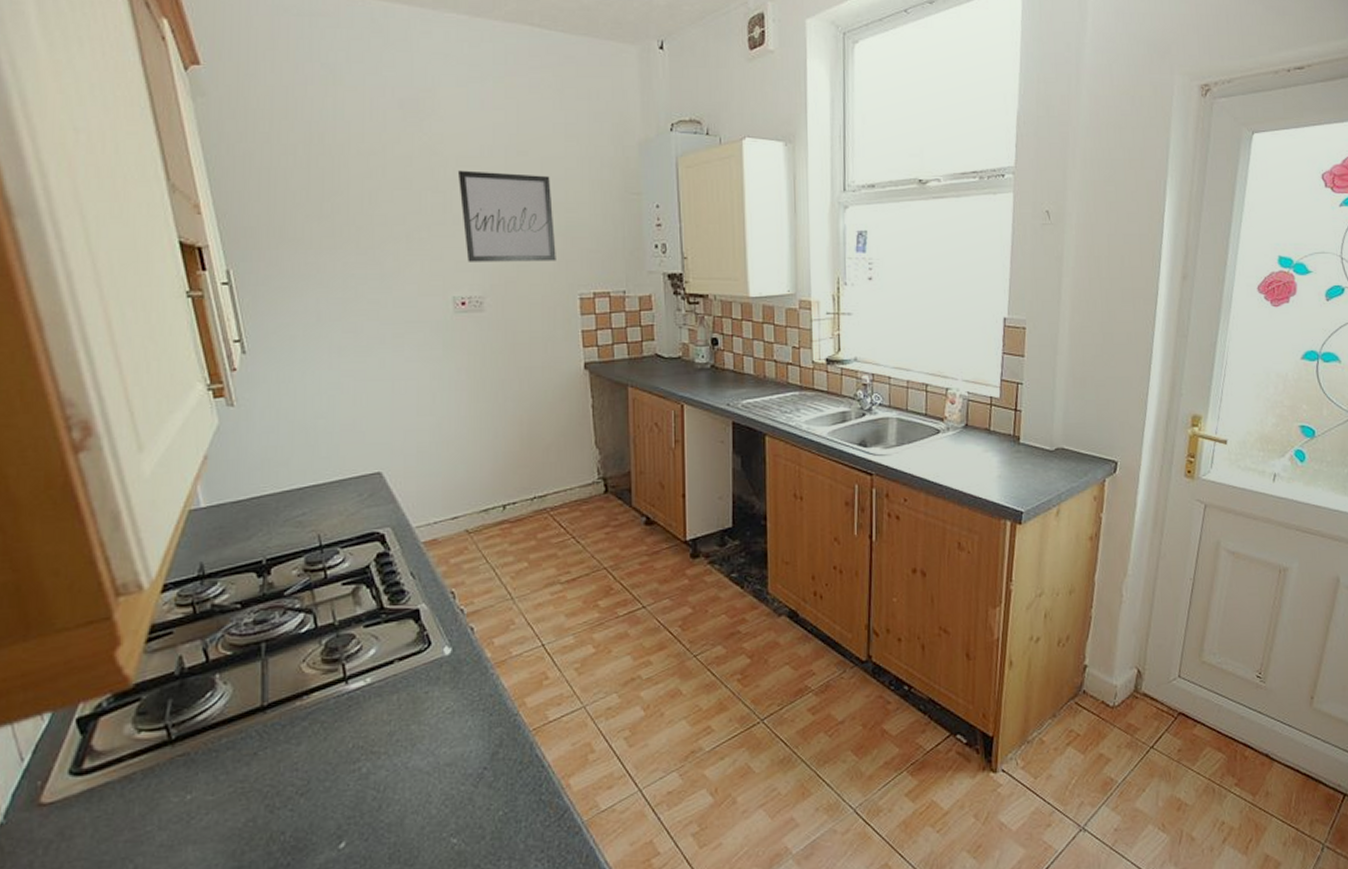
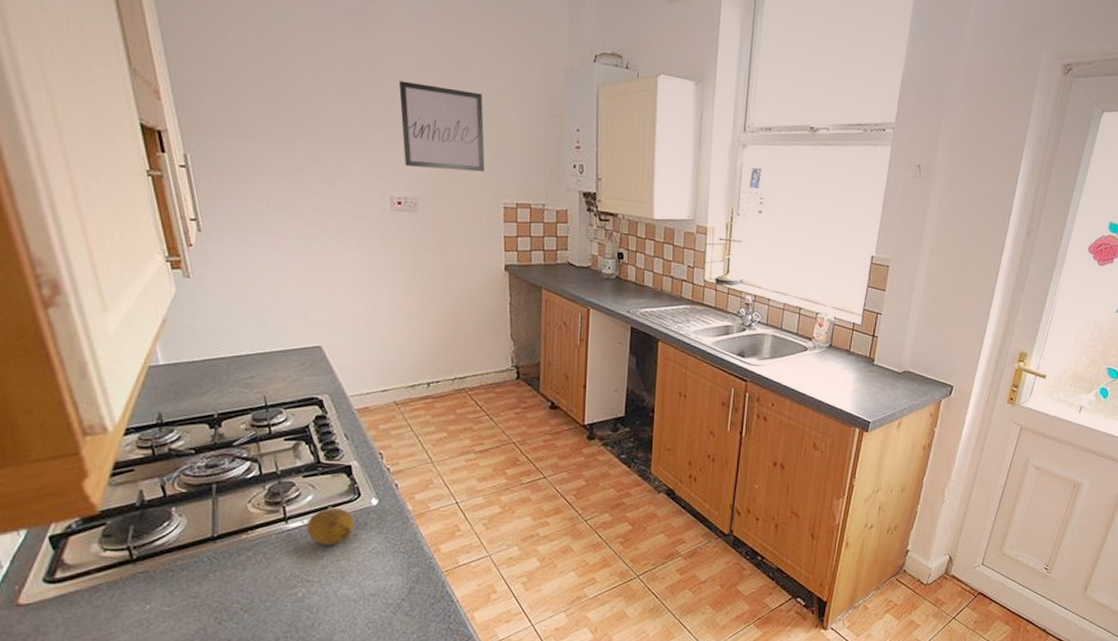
fruit: none [370,661,426,708] -> present [307,507,355,546]

